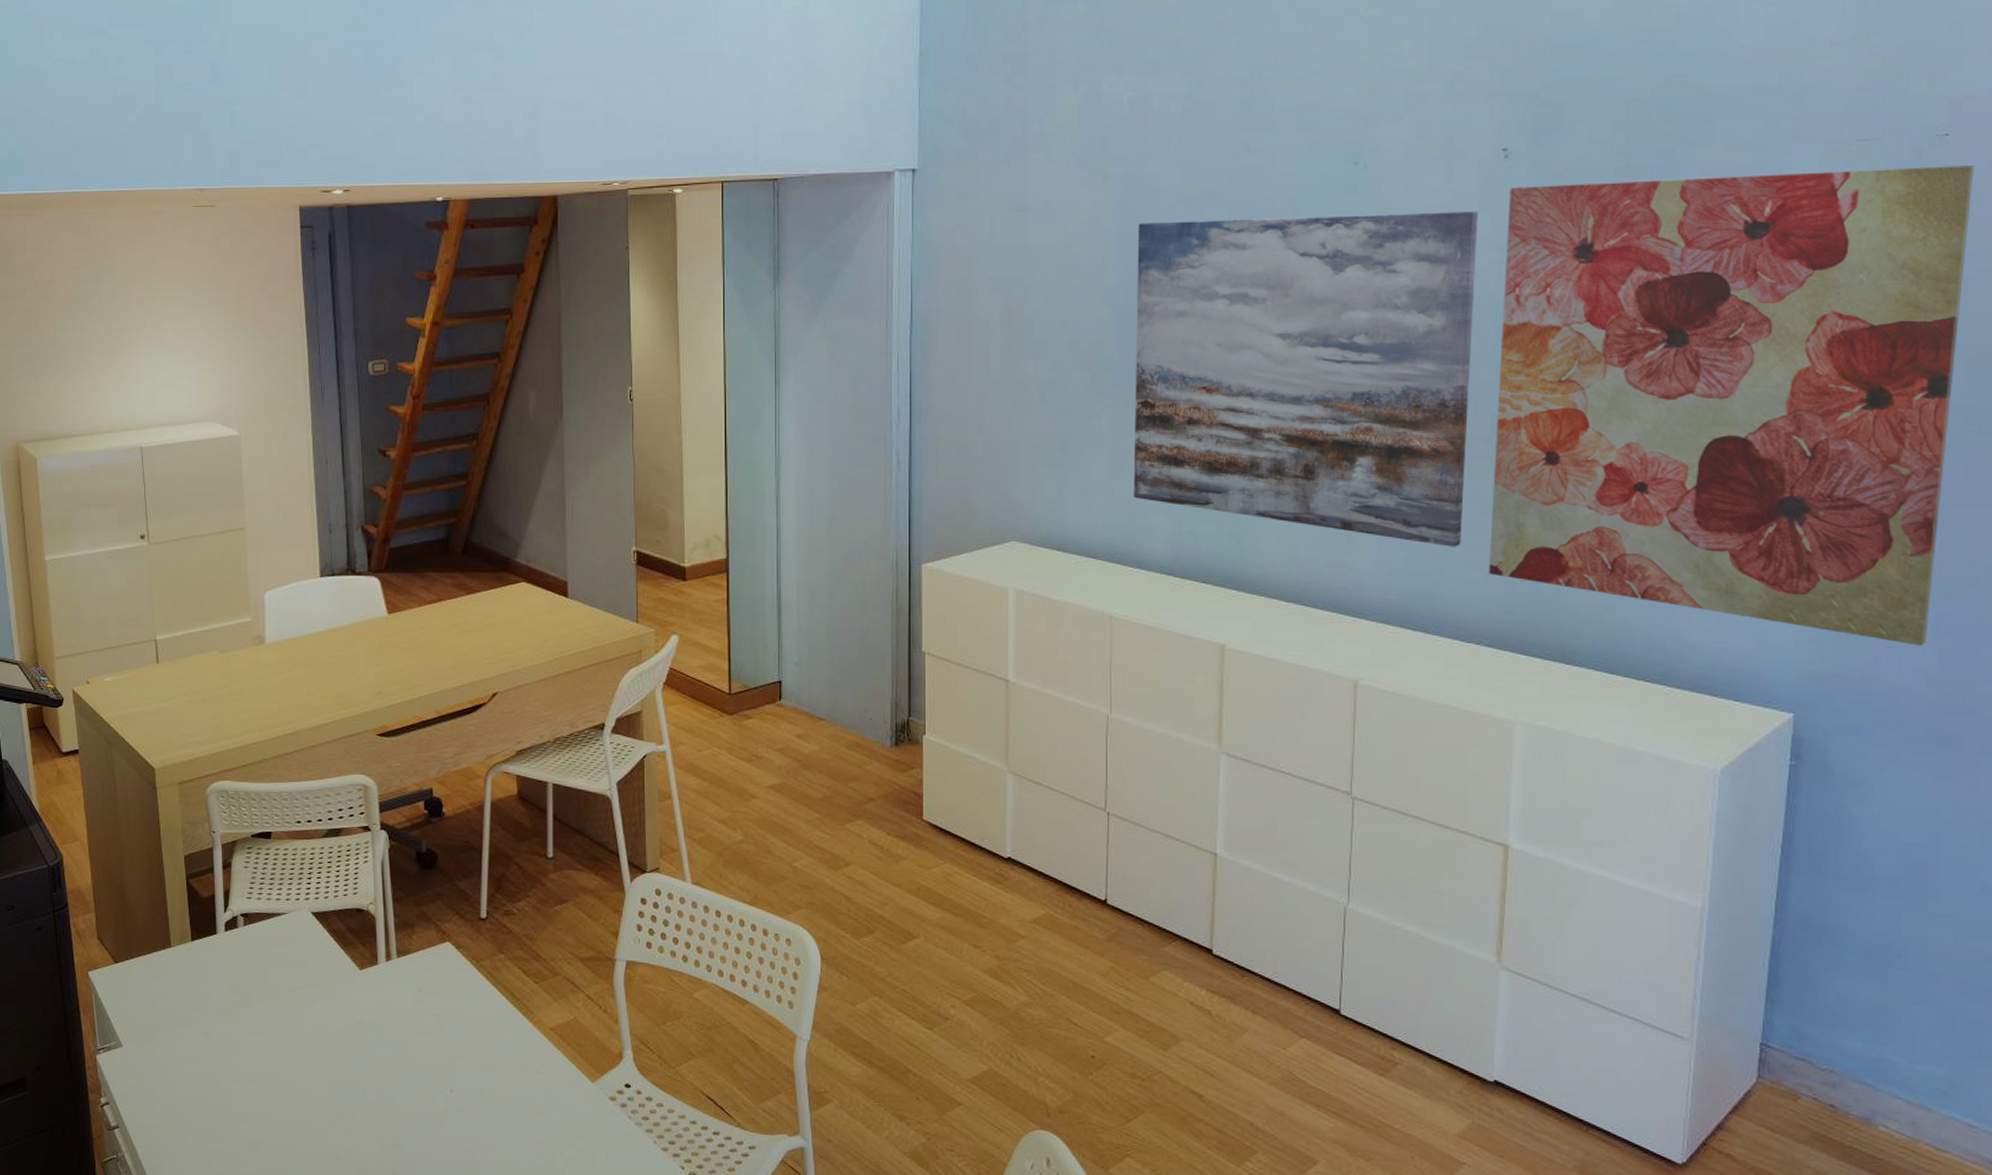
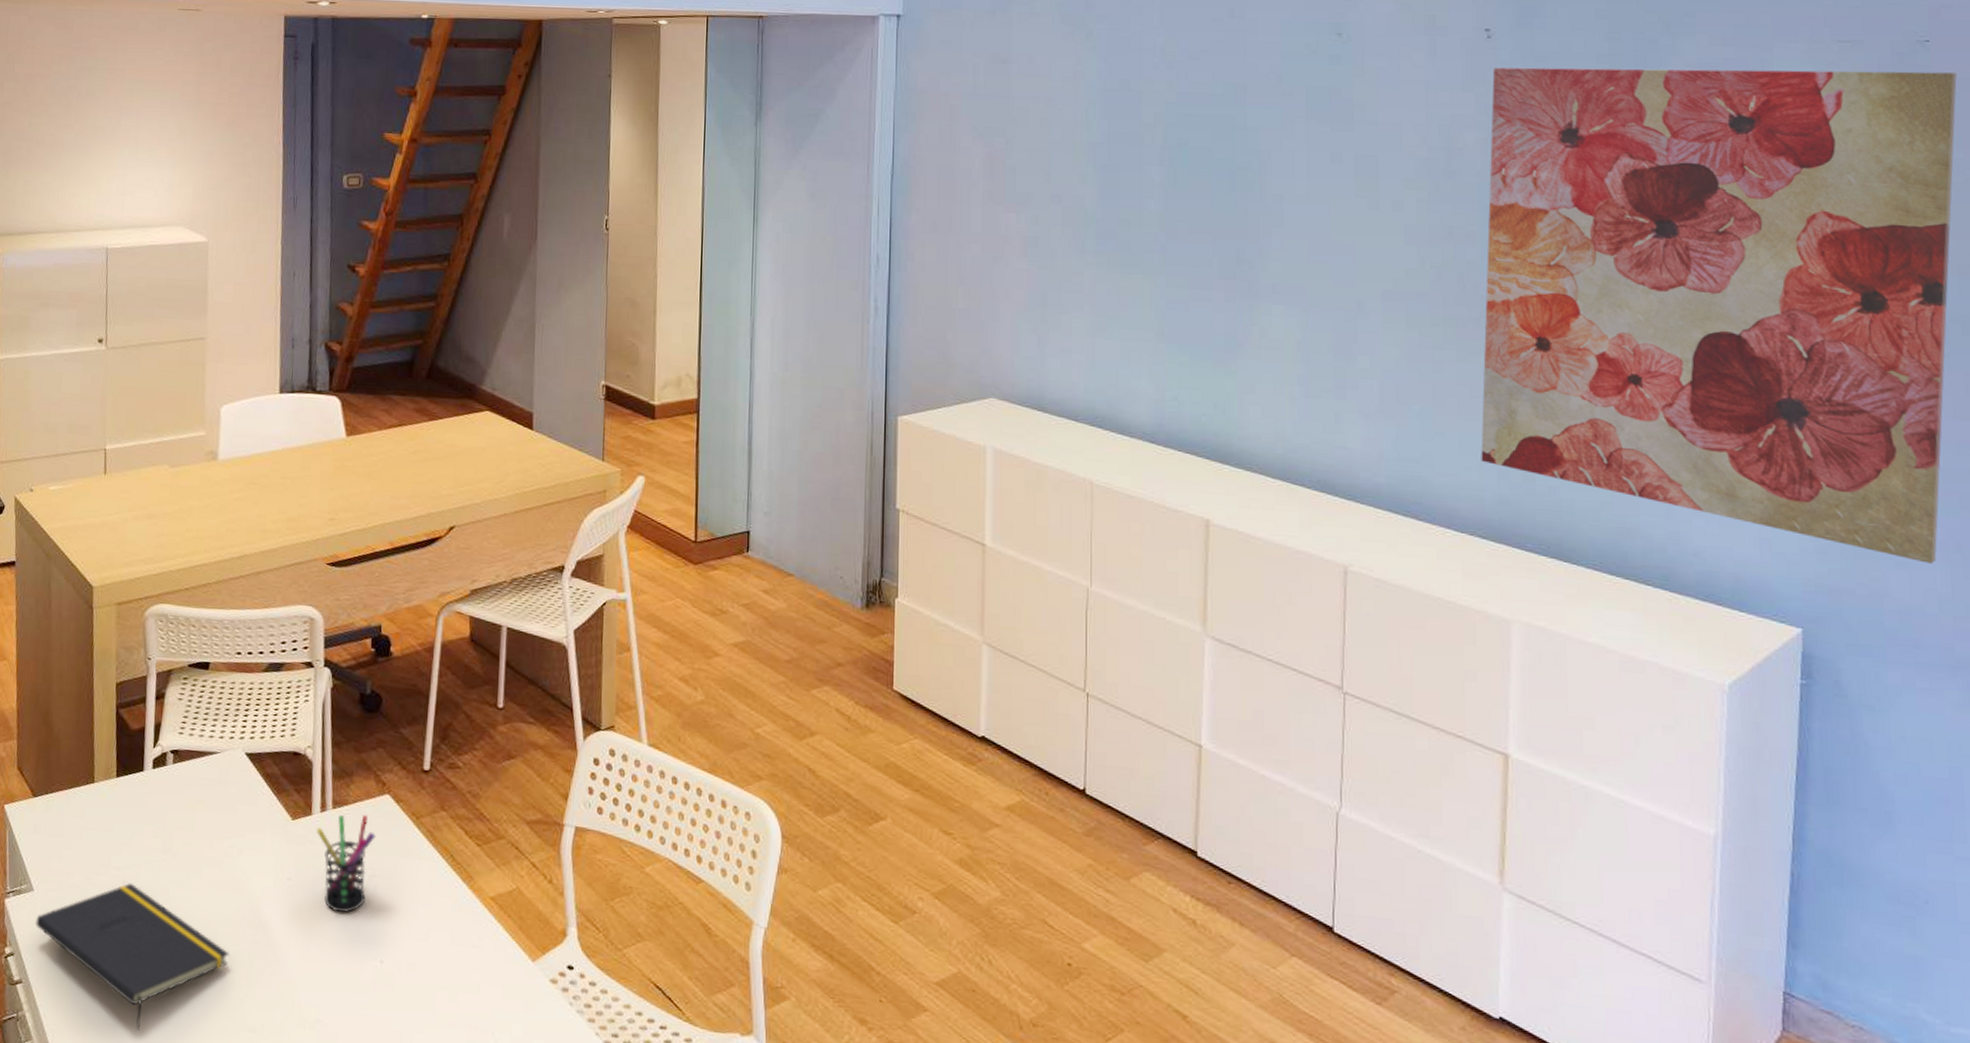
notepad: none [127,1034,309,1163] -> present [35,882,229,1031]
pen holder: none [384,961,439,1050] -> present [317,814,376,913]
wall art: present [1133,211,1478,547] -> none [1116,81,1462,431]

